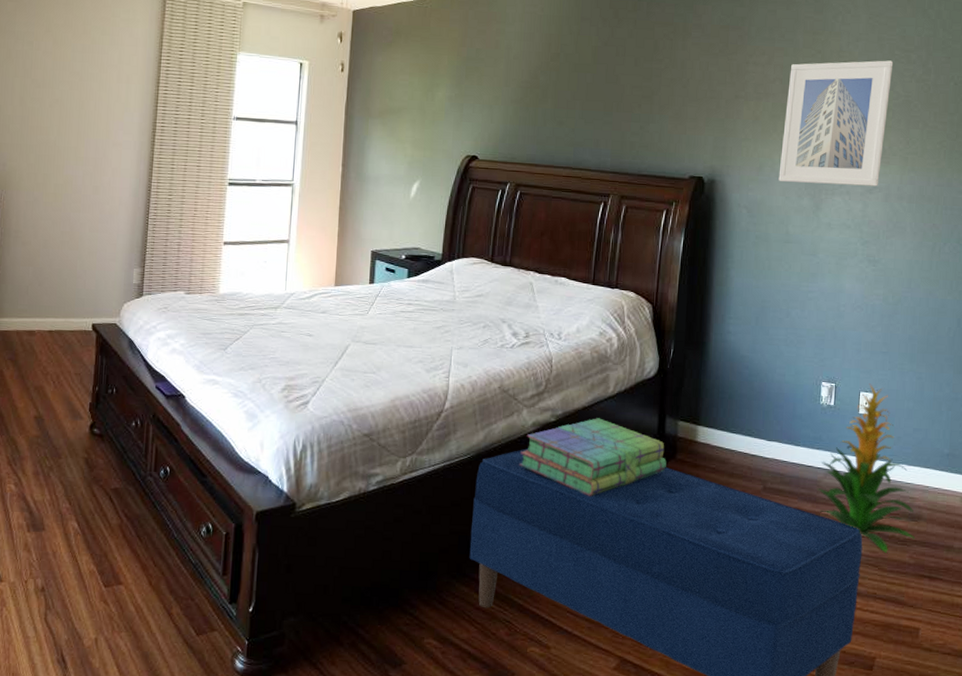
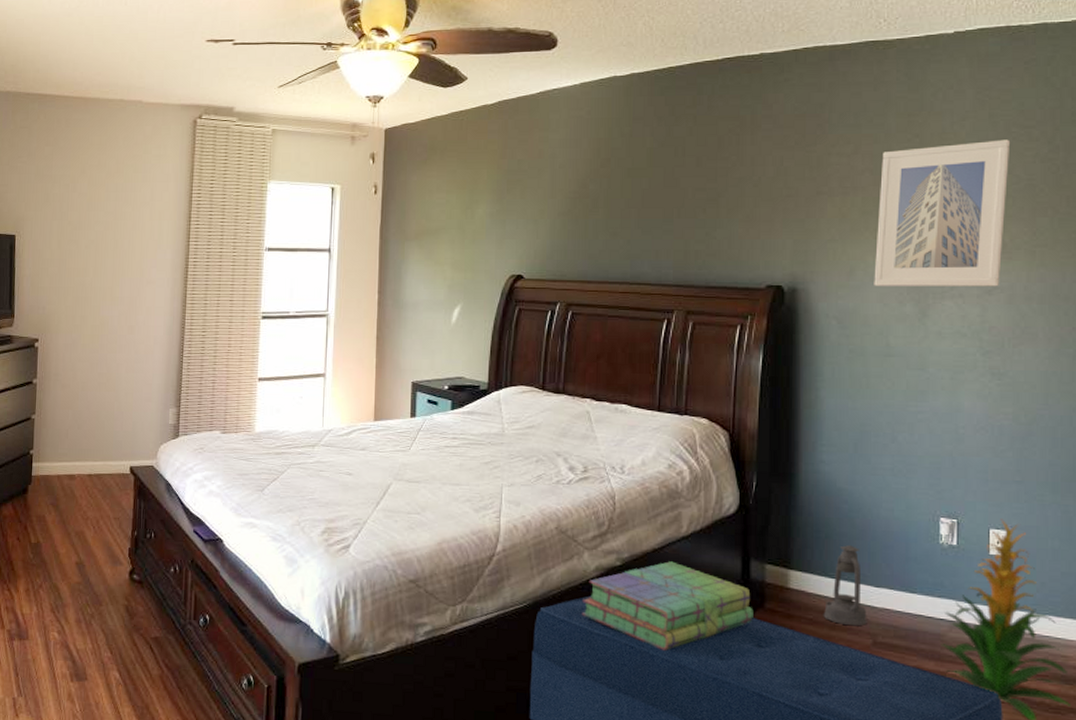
lantern: none [724,405,760,474] -> present [823,545,867,626]

